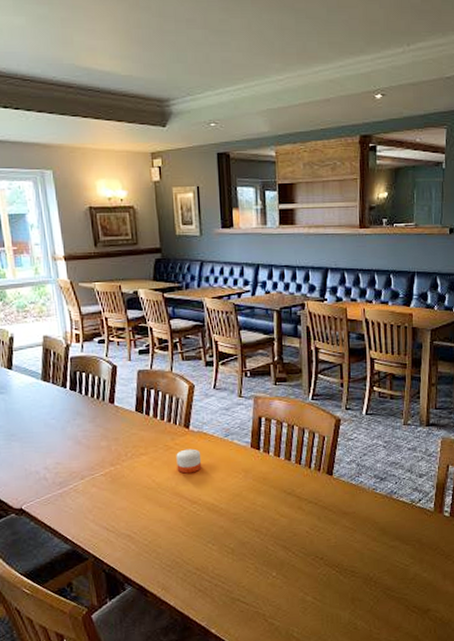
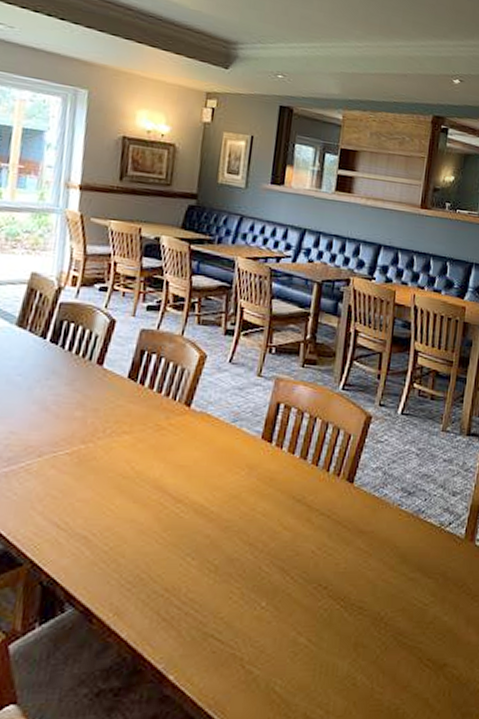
candle: present [176,448,202,474] -> none [165,432,200,463]

